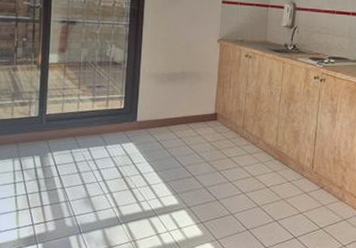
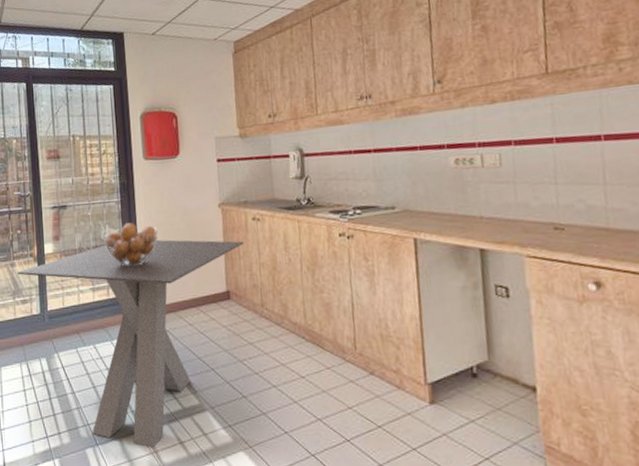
dining table: none [18,61,236,237] -> present [17,239,245,447]
fruit basket: none [108,45,161,84] -> present [103,223,159,267]

